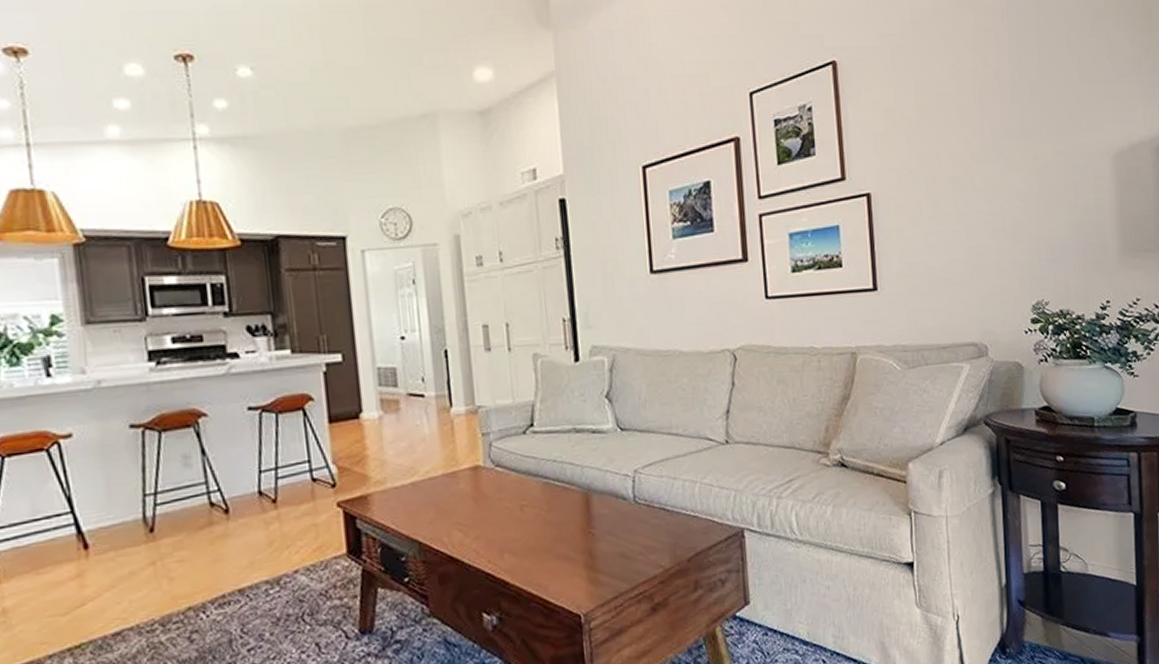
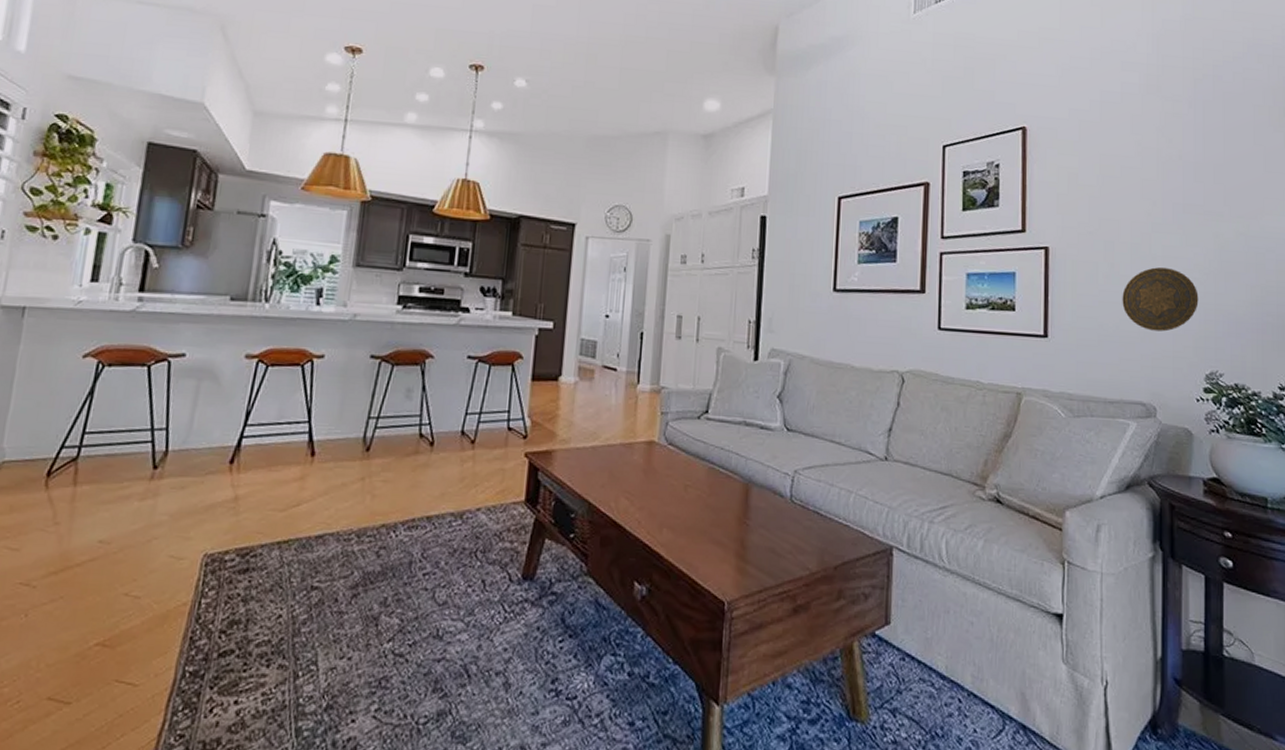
decorative plate: none [947,199,1022,268] -> present [1122,267,1199,332]

